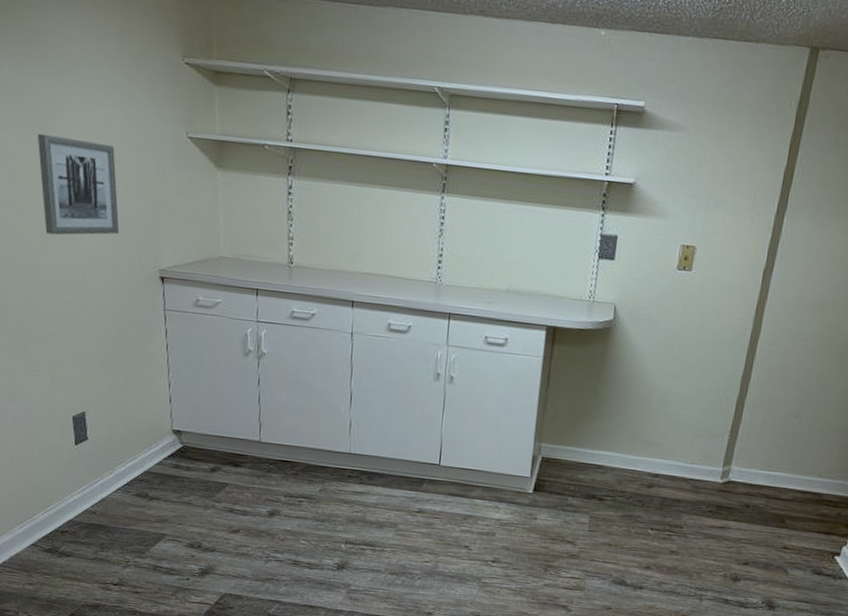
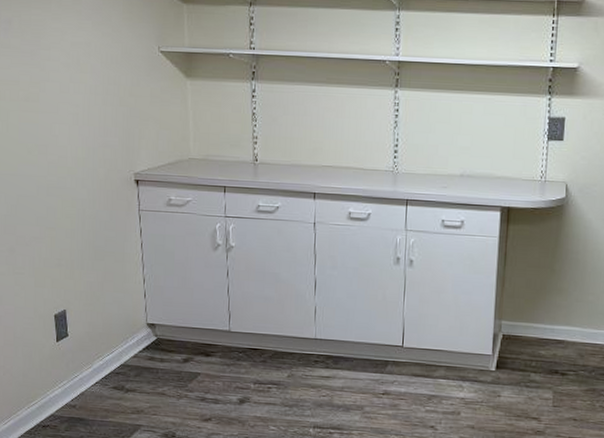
wall art: present [38,133,120,235] -> none [25,56,98,147]

